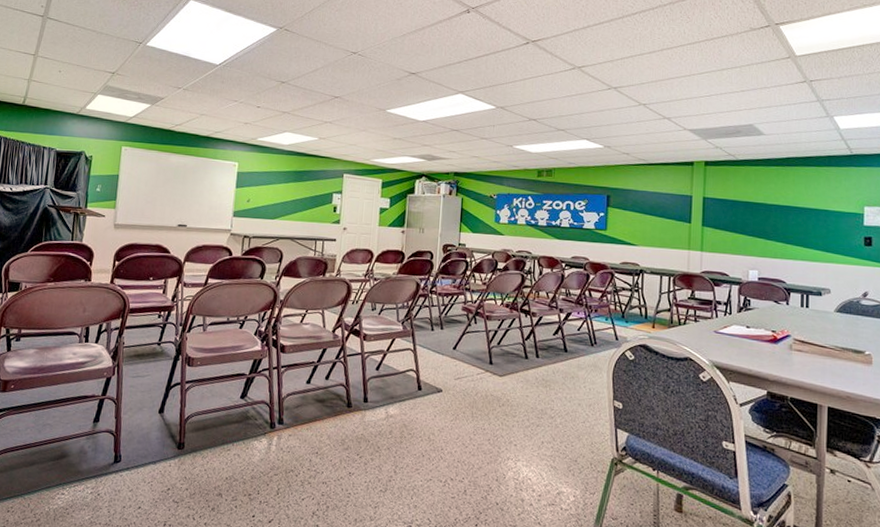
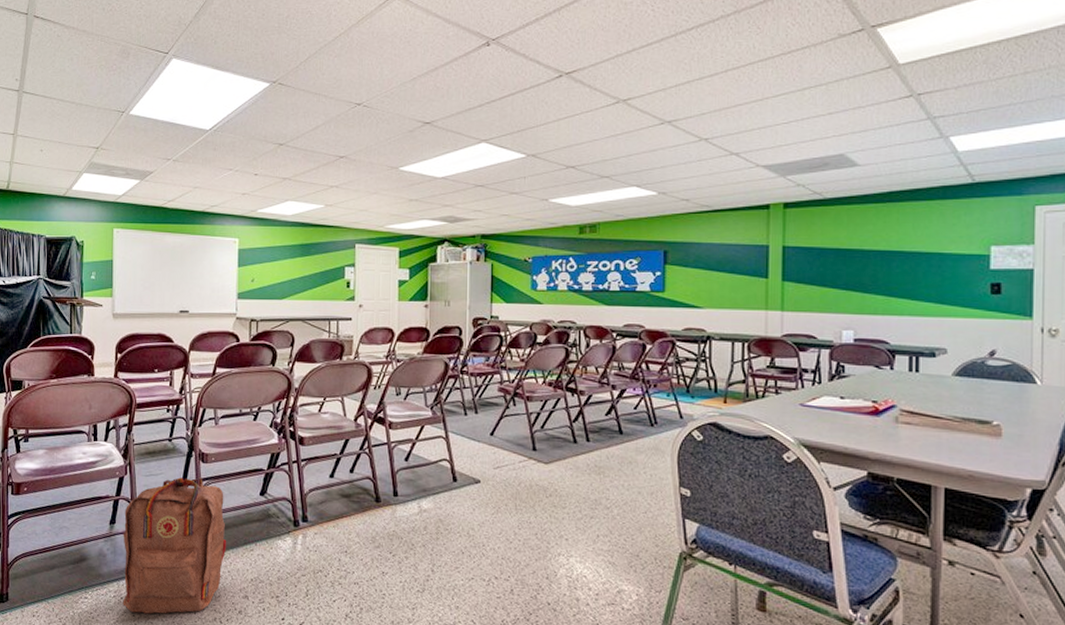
backpack: none [99,379,207,511] -> present [123,477,227,614]

